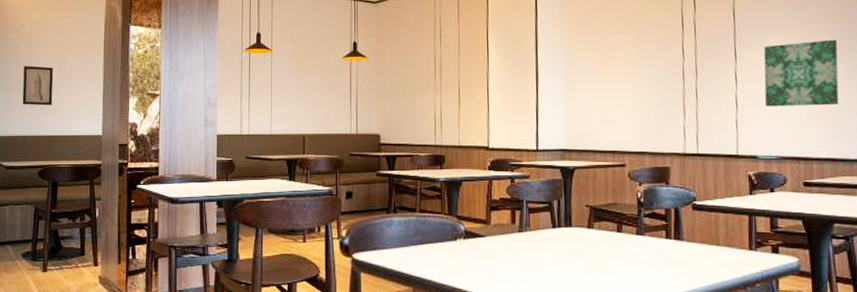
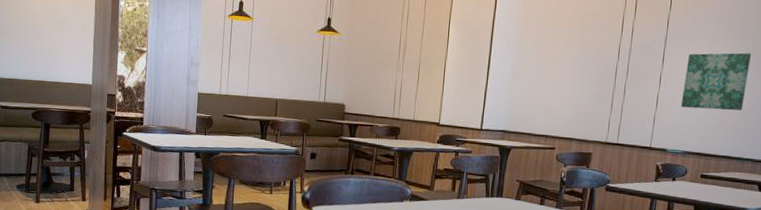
wall art: present [22,66,54,106] -> none [17,13,47,53]

